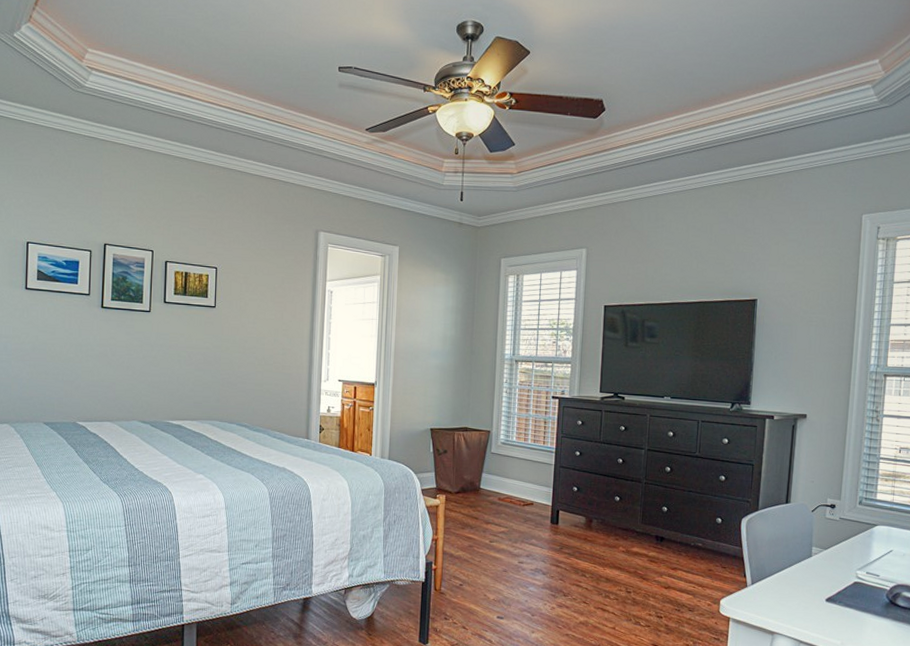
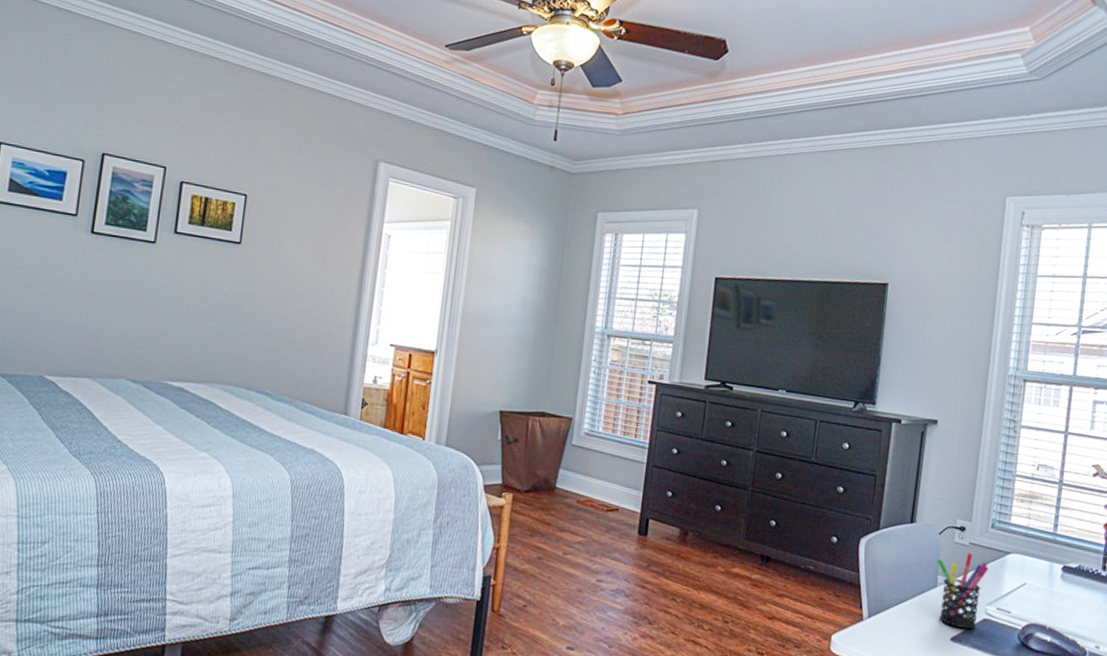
pen holder: none [811,526,858,591] -> present [937,553,989,630]

